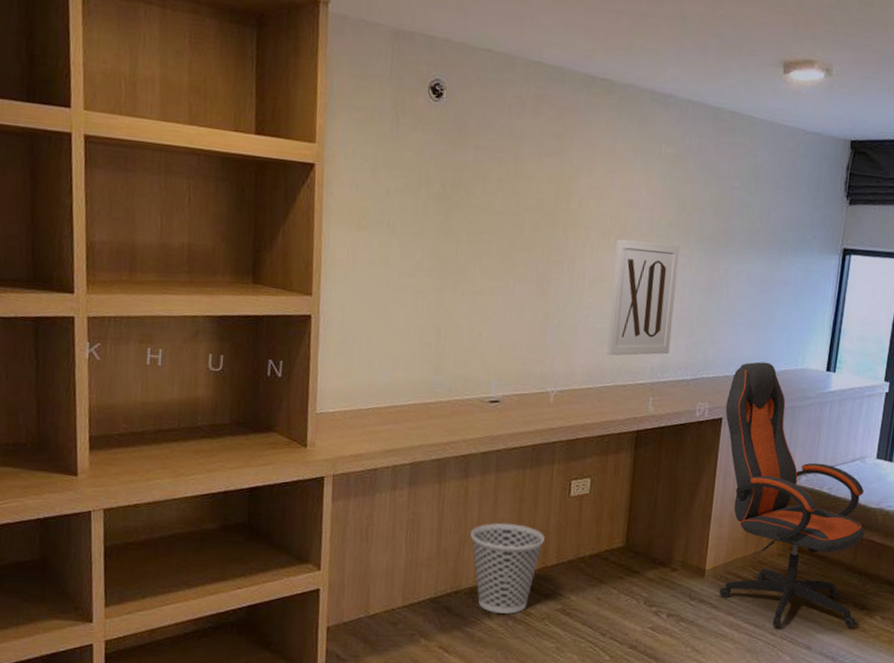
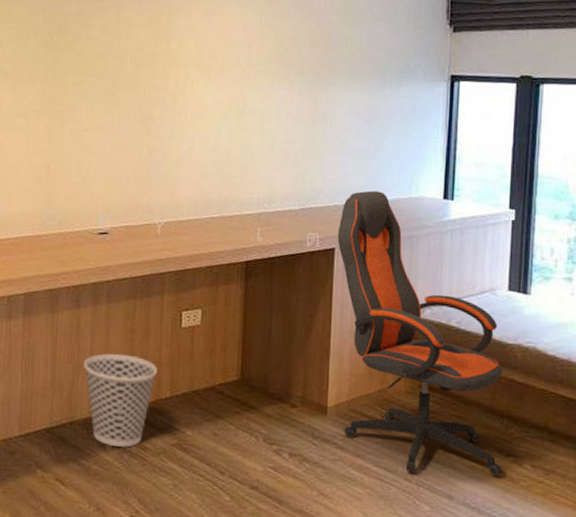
wall art: present [606,239,680,356] -> none [211,75,280,188]

